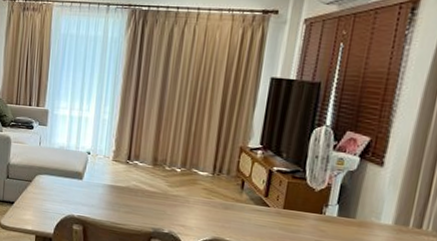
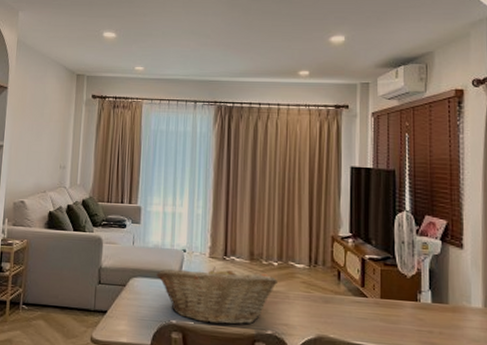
fruit basket: none [61,169,179,223] -> present [156,266,277,325]

